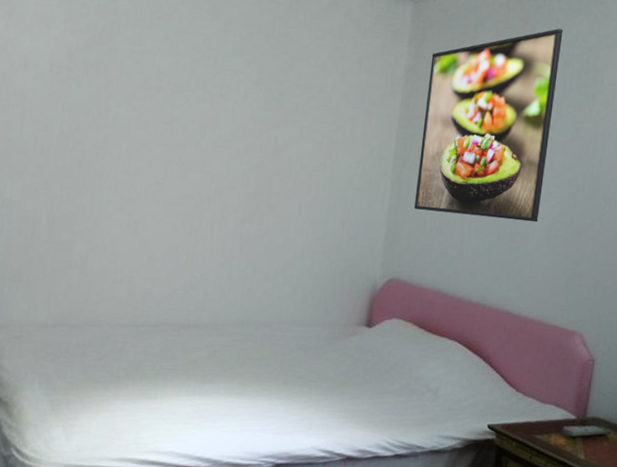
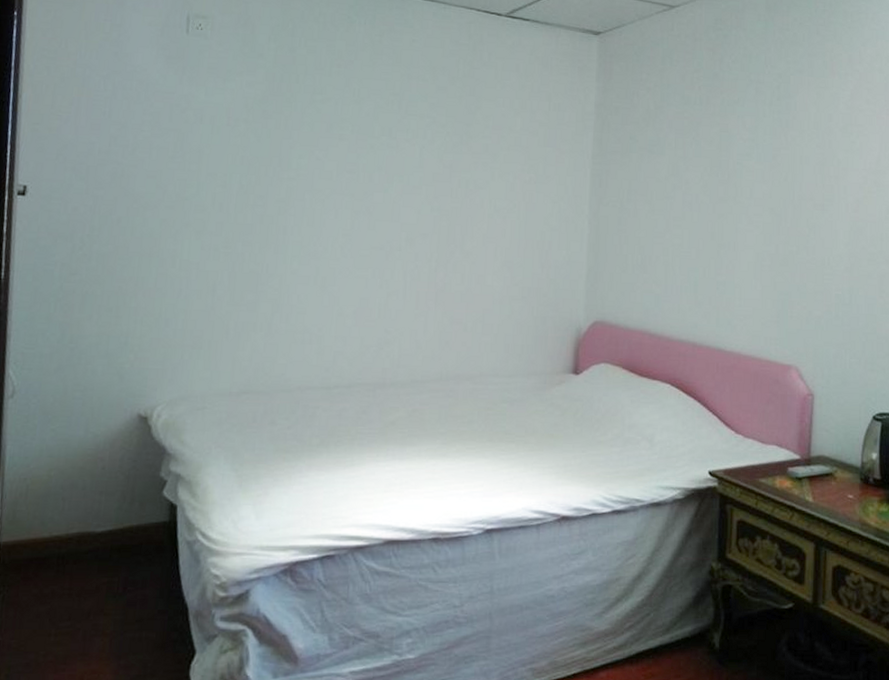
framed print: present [414,28,563,223] -> none [615,57,752,254]

